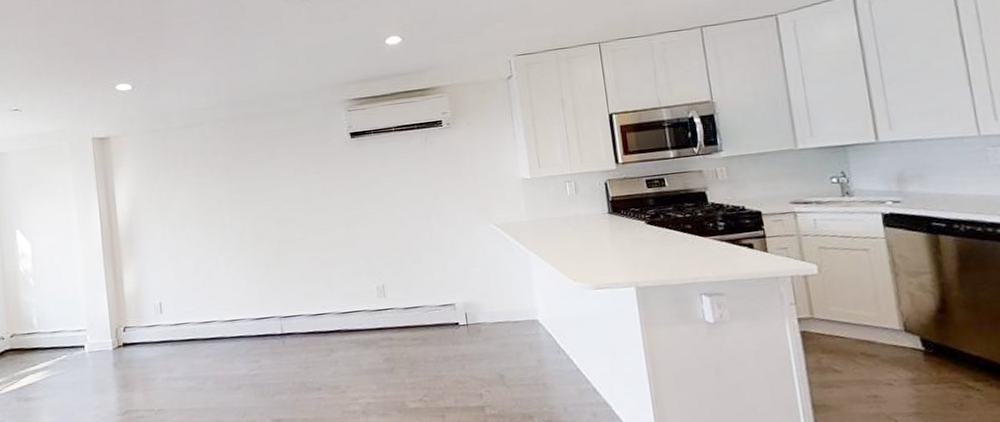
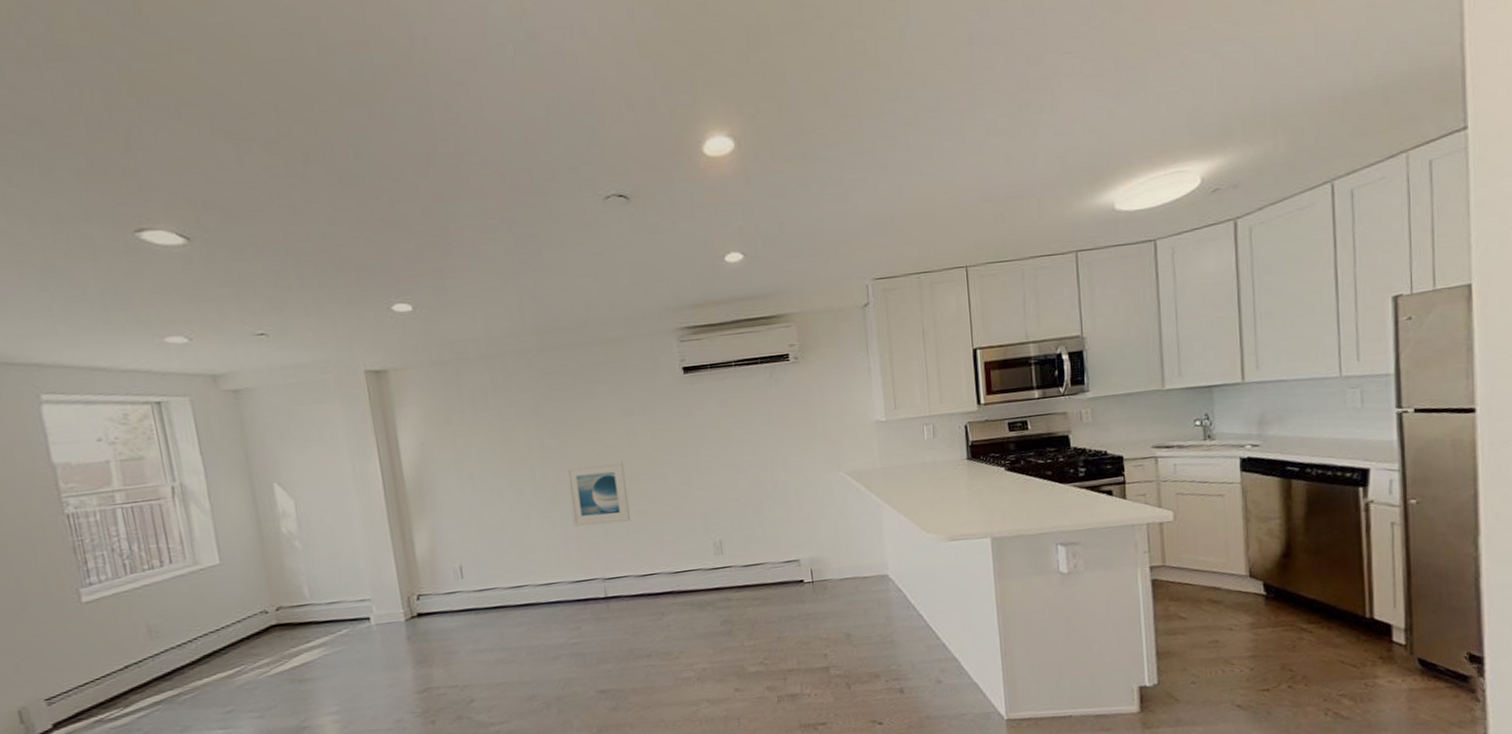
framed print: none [250,213,305,270] -> present [565,461,632,527]

